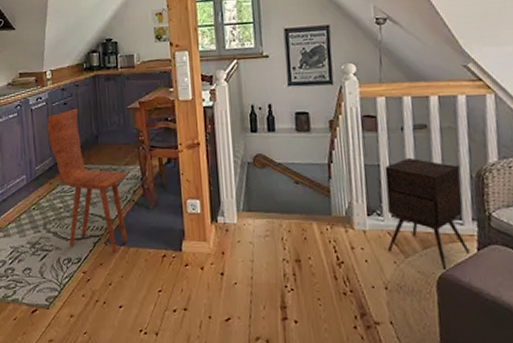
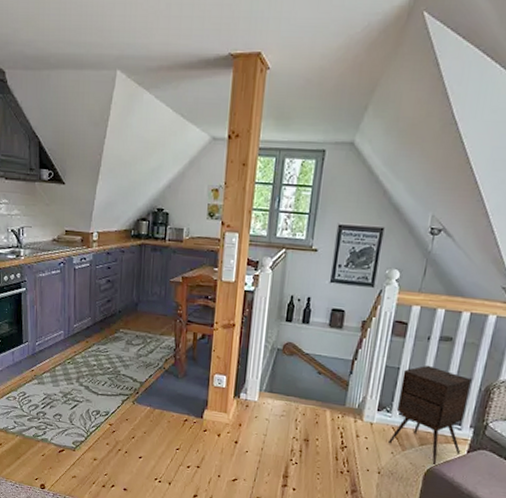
dining chair: present [47,108,127,252] -> none [89,273,162,411]

